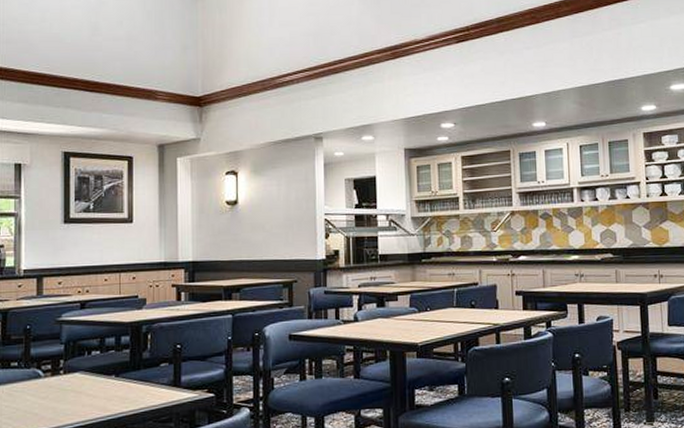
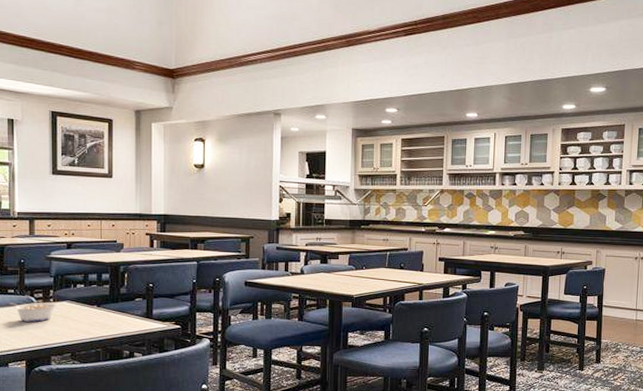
legume: none [12,374,69,401] -> present [9,302,58,322]

